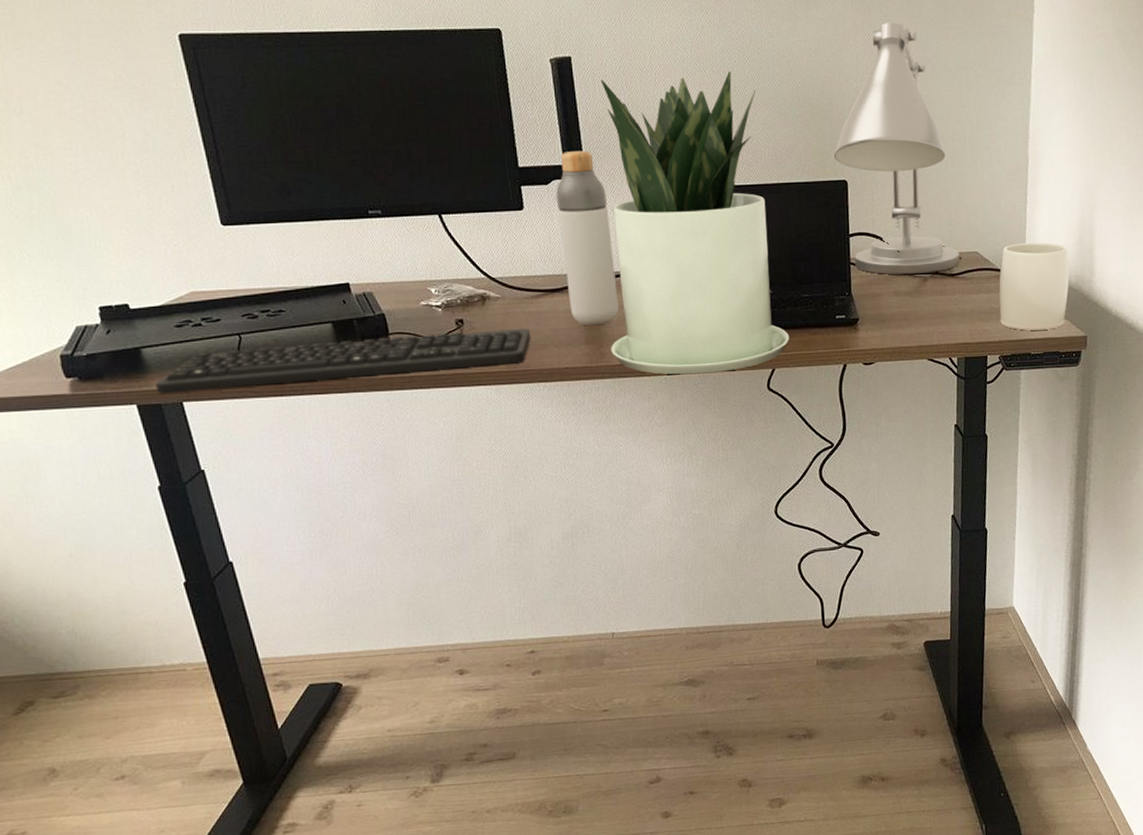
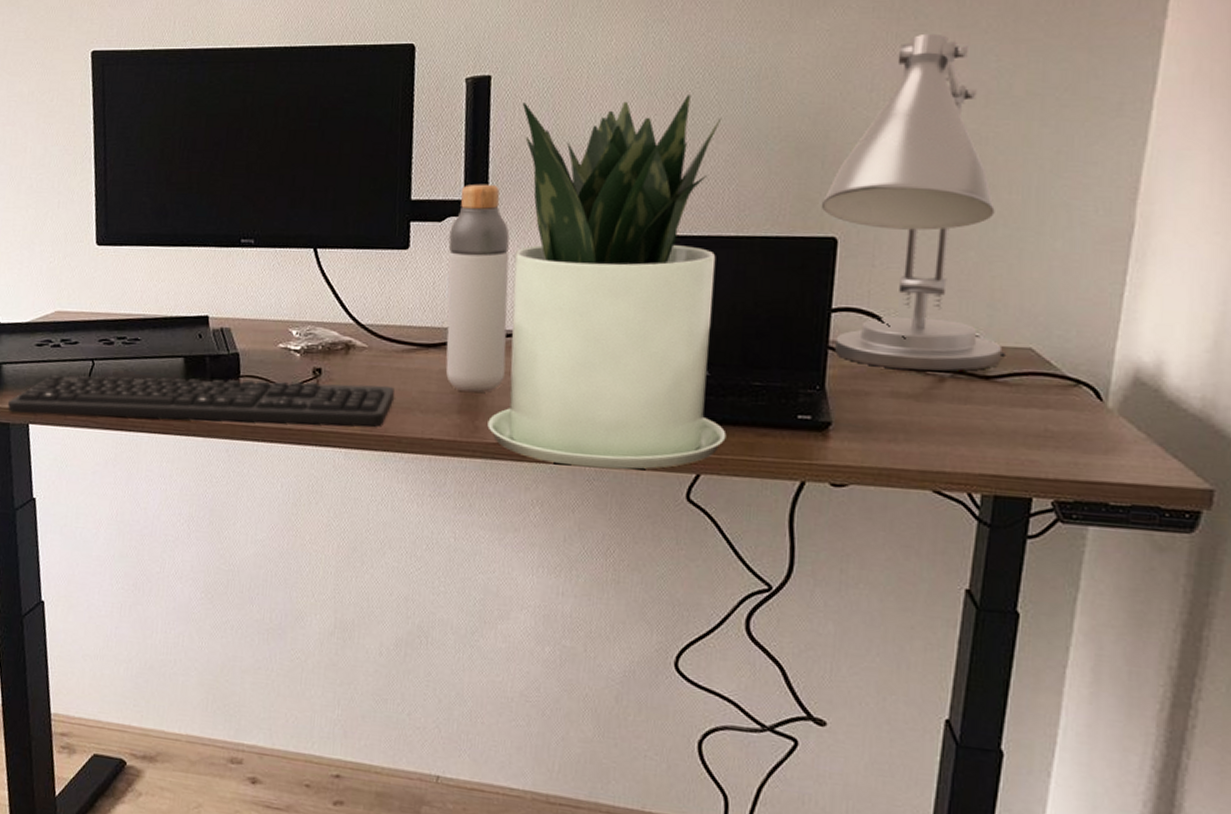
mug: present [999,243,1070,331] -> none [1059,342,1192,473]

